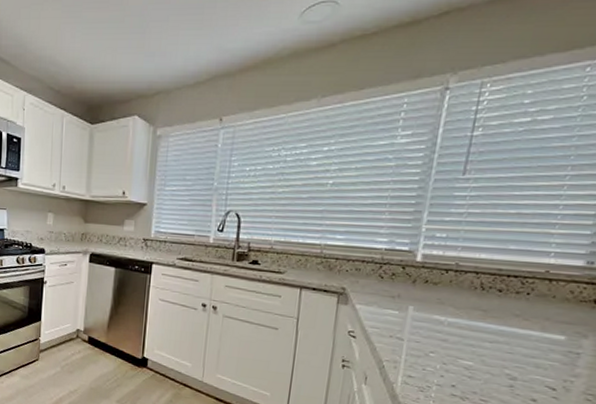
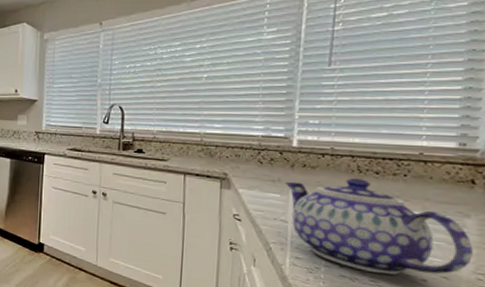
teapot: none [405,296,587,395] -> present [285,178,473,276]

